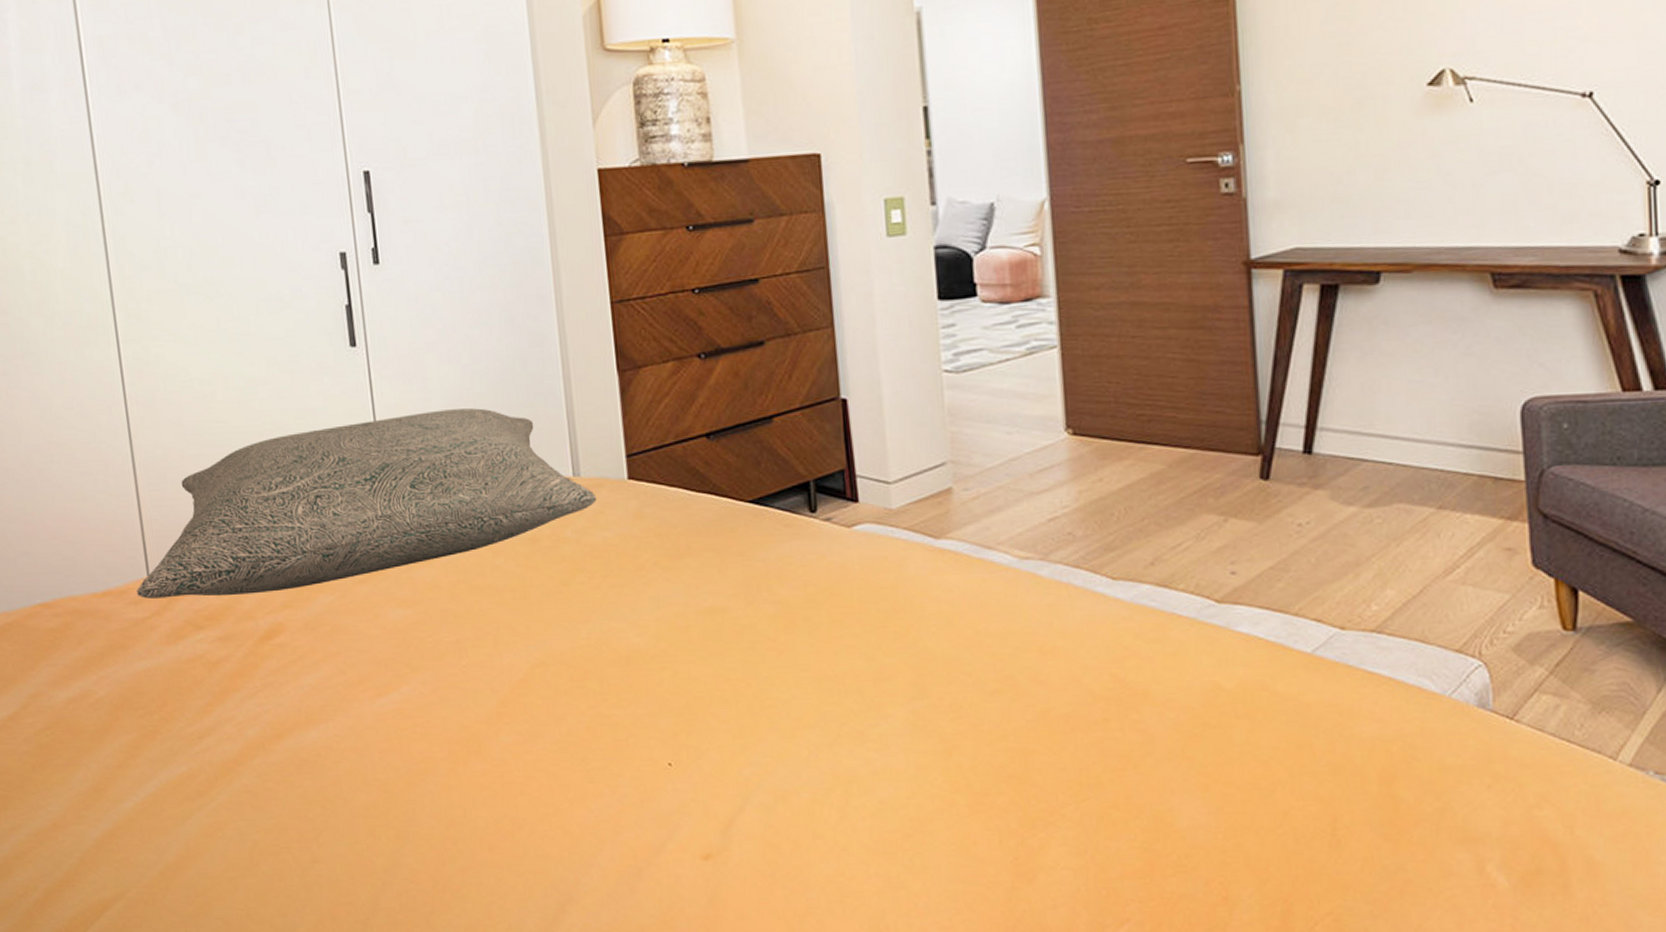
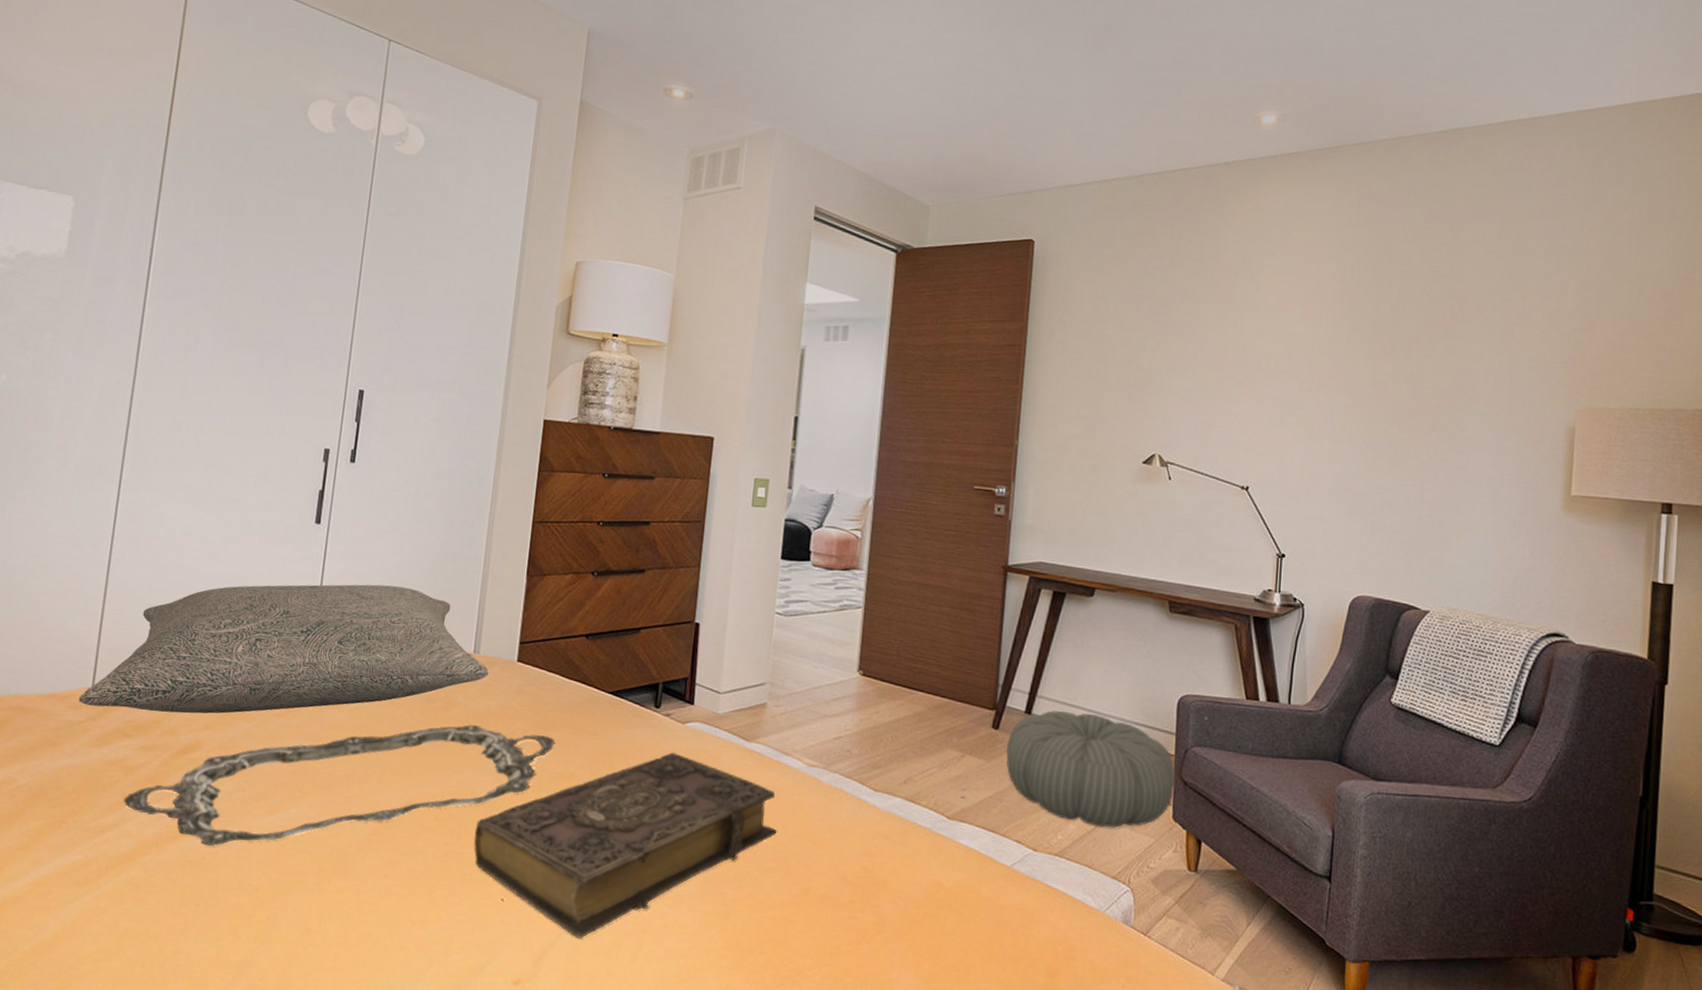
serving tray: none [214,563,695,740] -> present [124,725,555,846]
book: none [620,565,994,799] -> present [473,752,777,939]
pouf: none [1284,441,1531,589] -> present [1006,710,1176,828]

